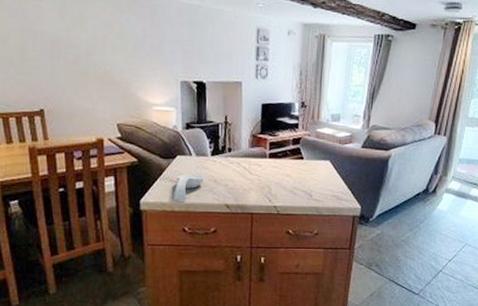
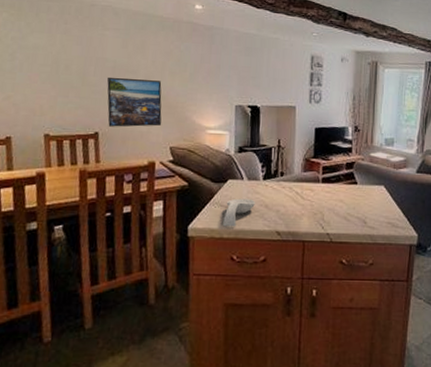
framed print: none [48,51,107,104] -> present [107,76,162,127]

